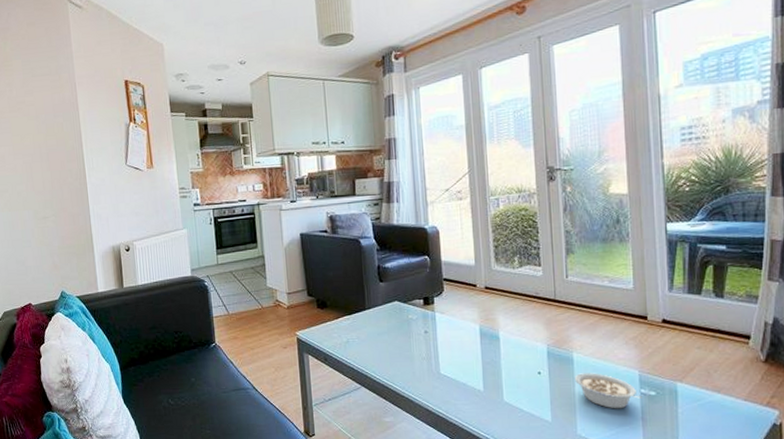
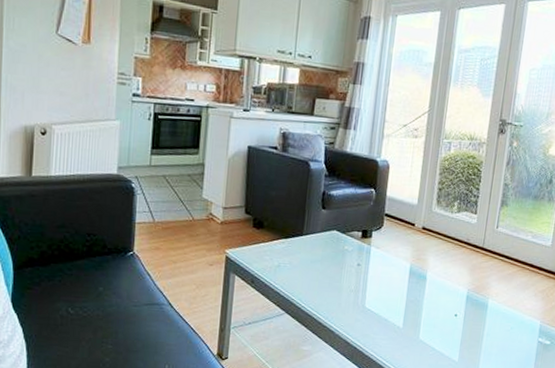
legume: present [574,373,642,409] -> none [485,319,539,355]

